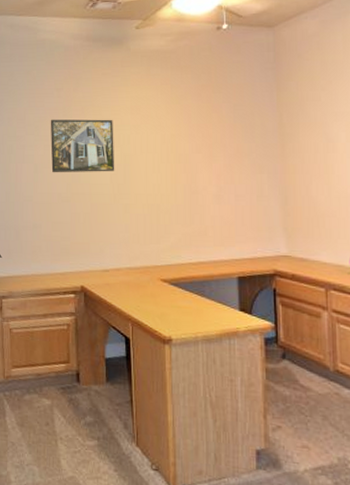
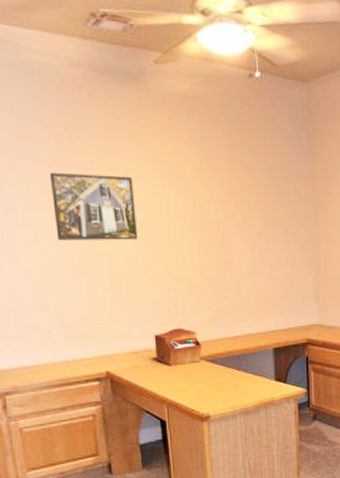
sewing box: none [123,250,167,287] -> present [154,328,203,366]

